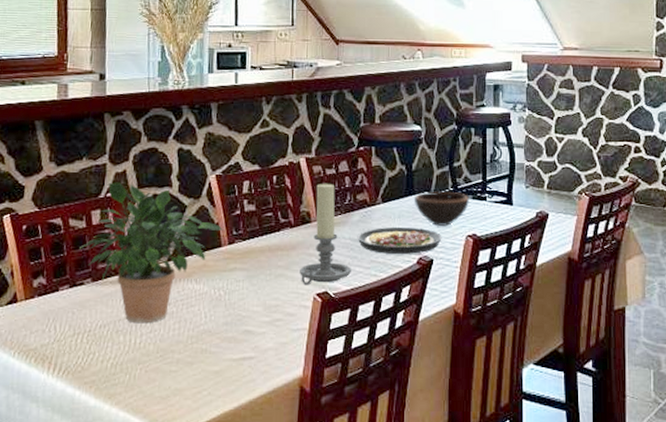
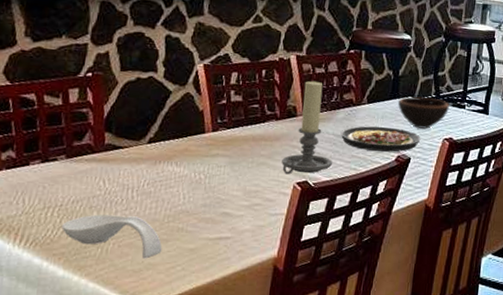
potted plant: present [80,182,224,324] -> none [54,62,209,202]
spoon rest: none [91,338,188,384] -> present [62,214,162,259]

